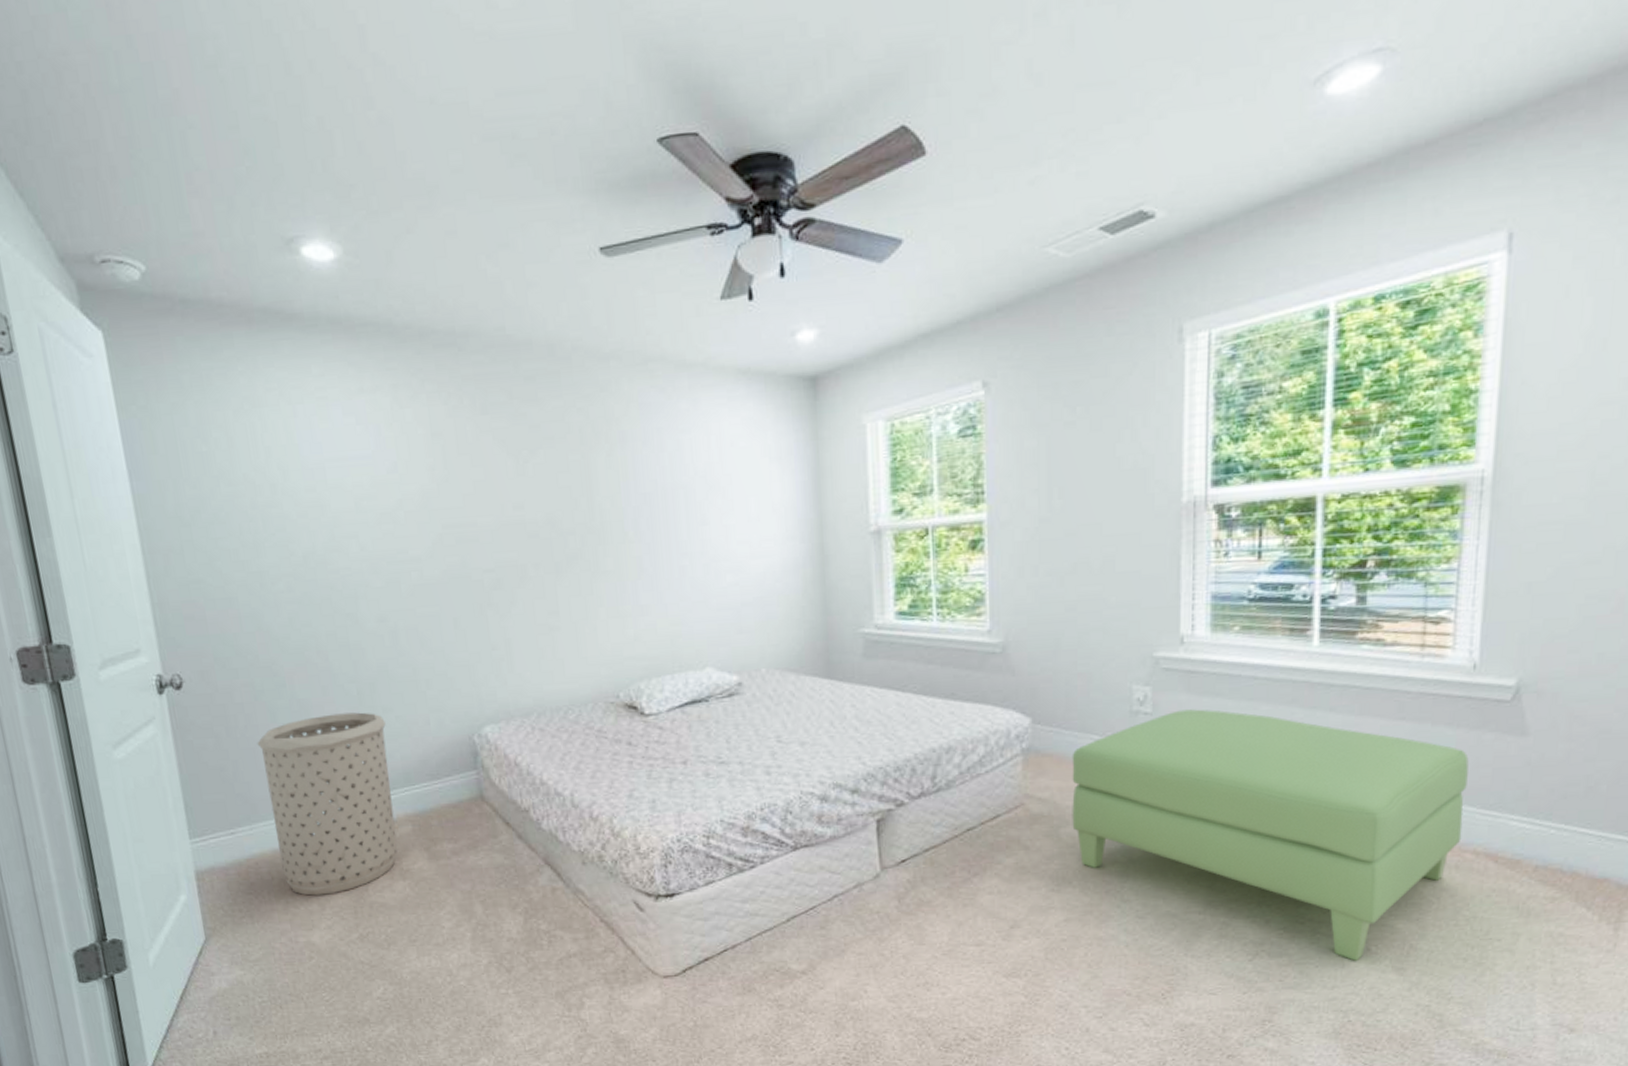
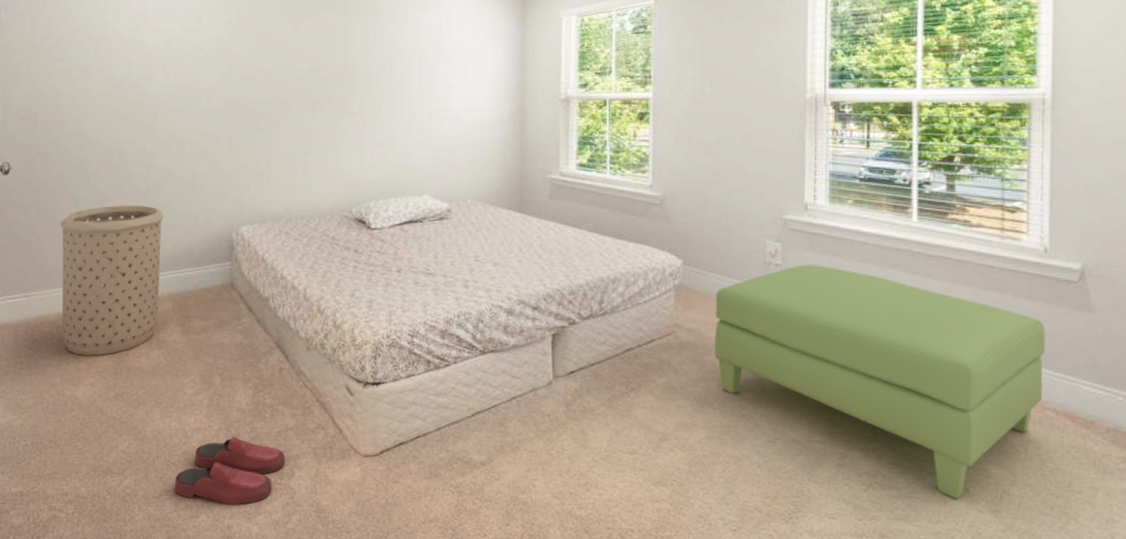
slippers: none [444,969,572,1044] -> present [175,436,286,505]

